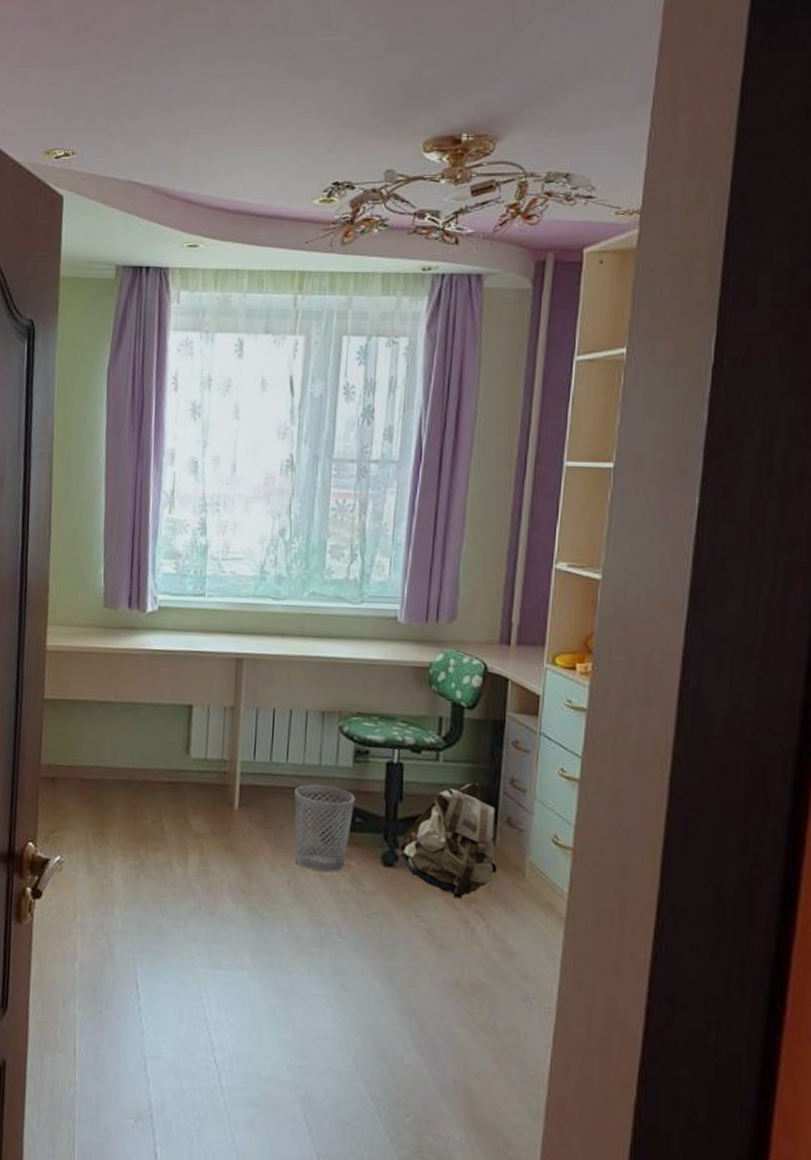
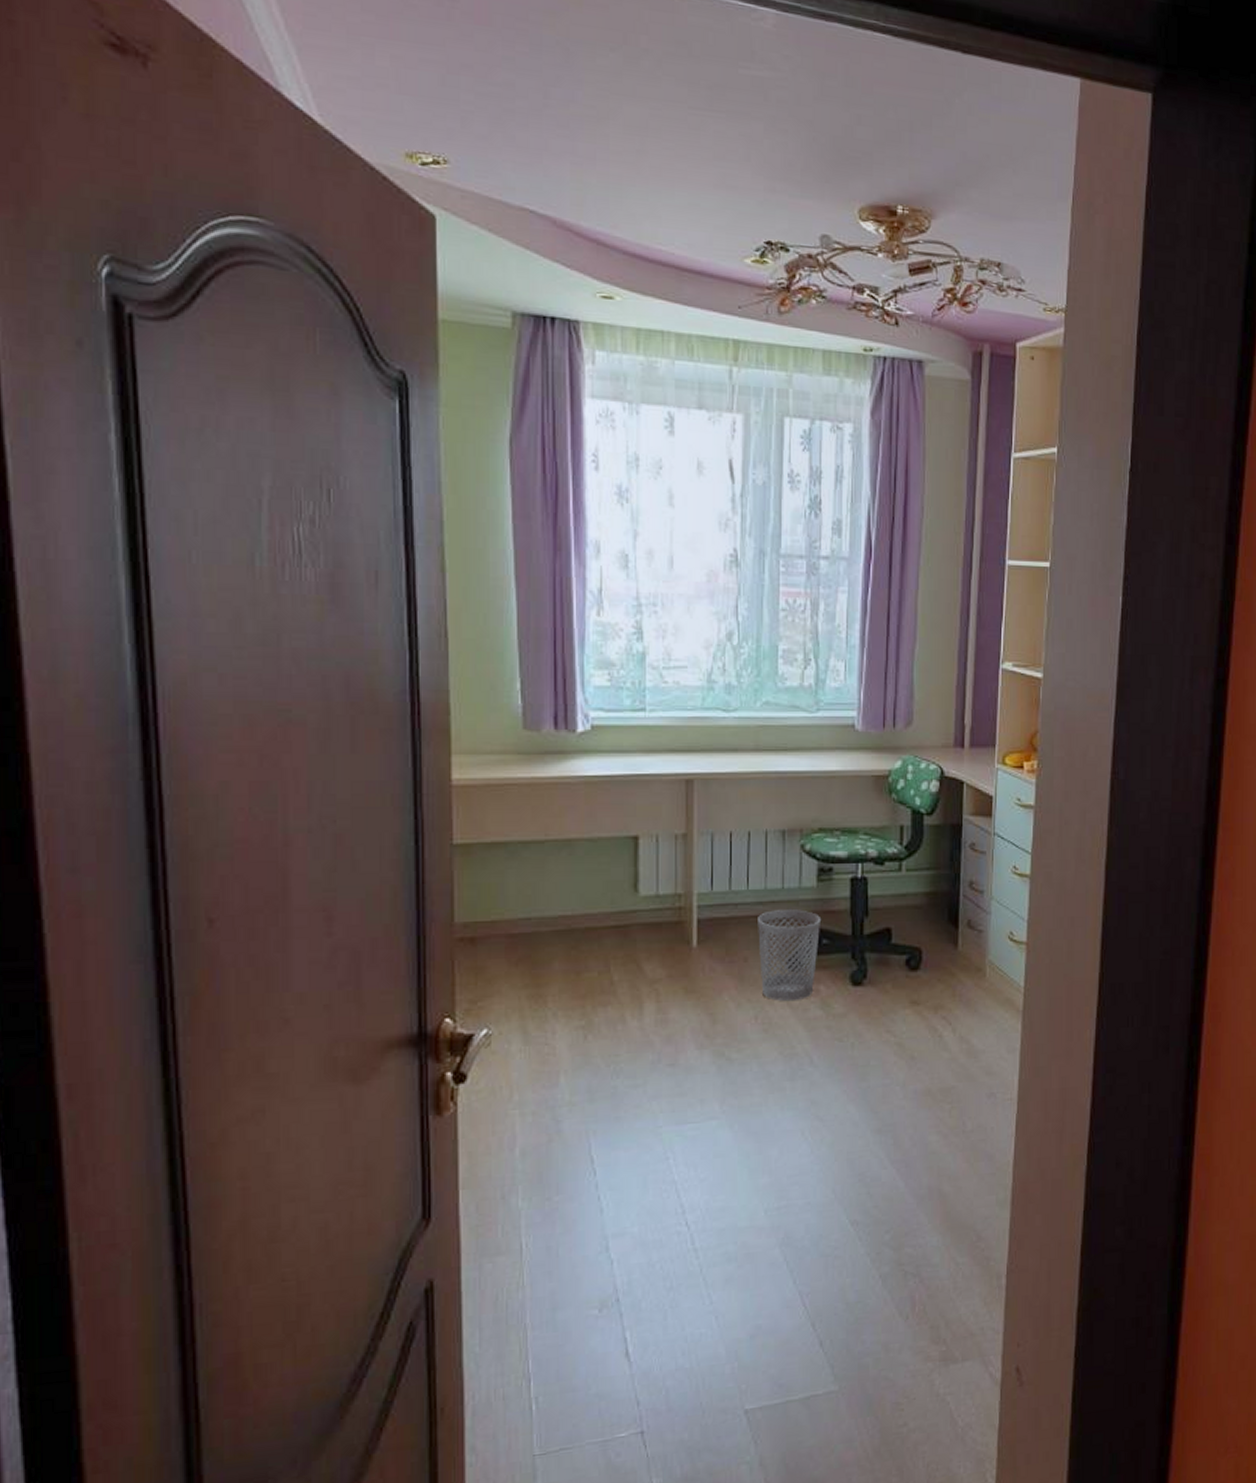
backpack: present [395,783,497,899] -> none [863,890,960,1008]

